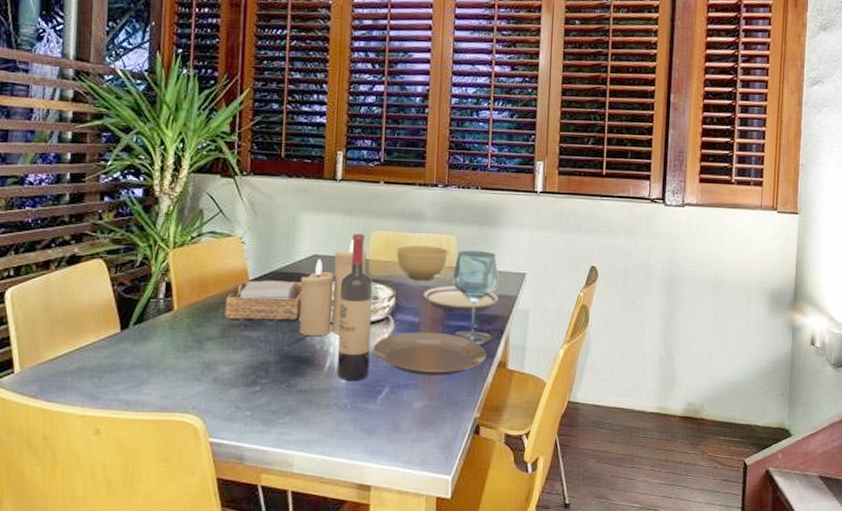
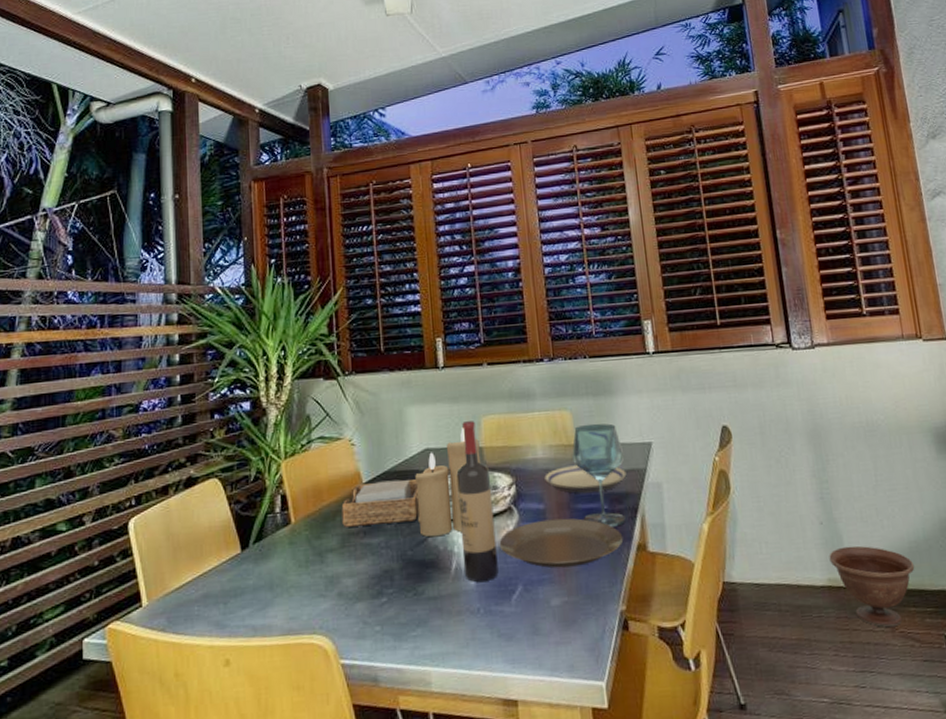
bowl: present [396,245,448,280] -> none [509,424,565,463]
planter pot: none [662,381,731,451] -> present [829,545,915,628]

